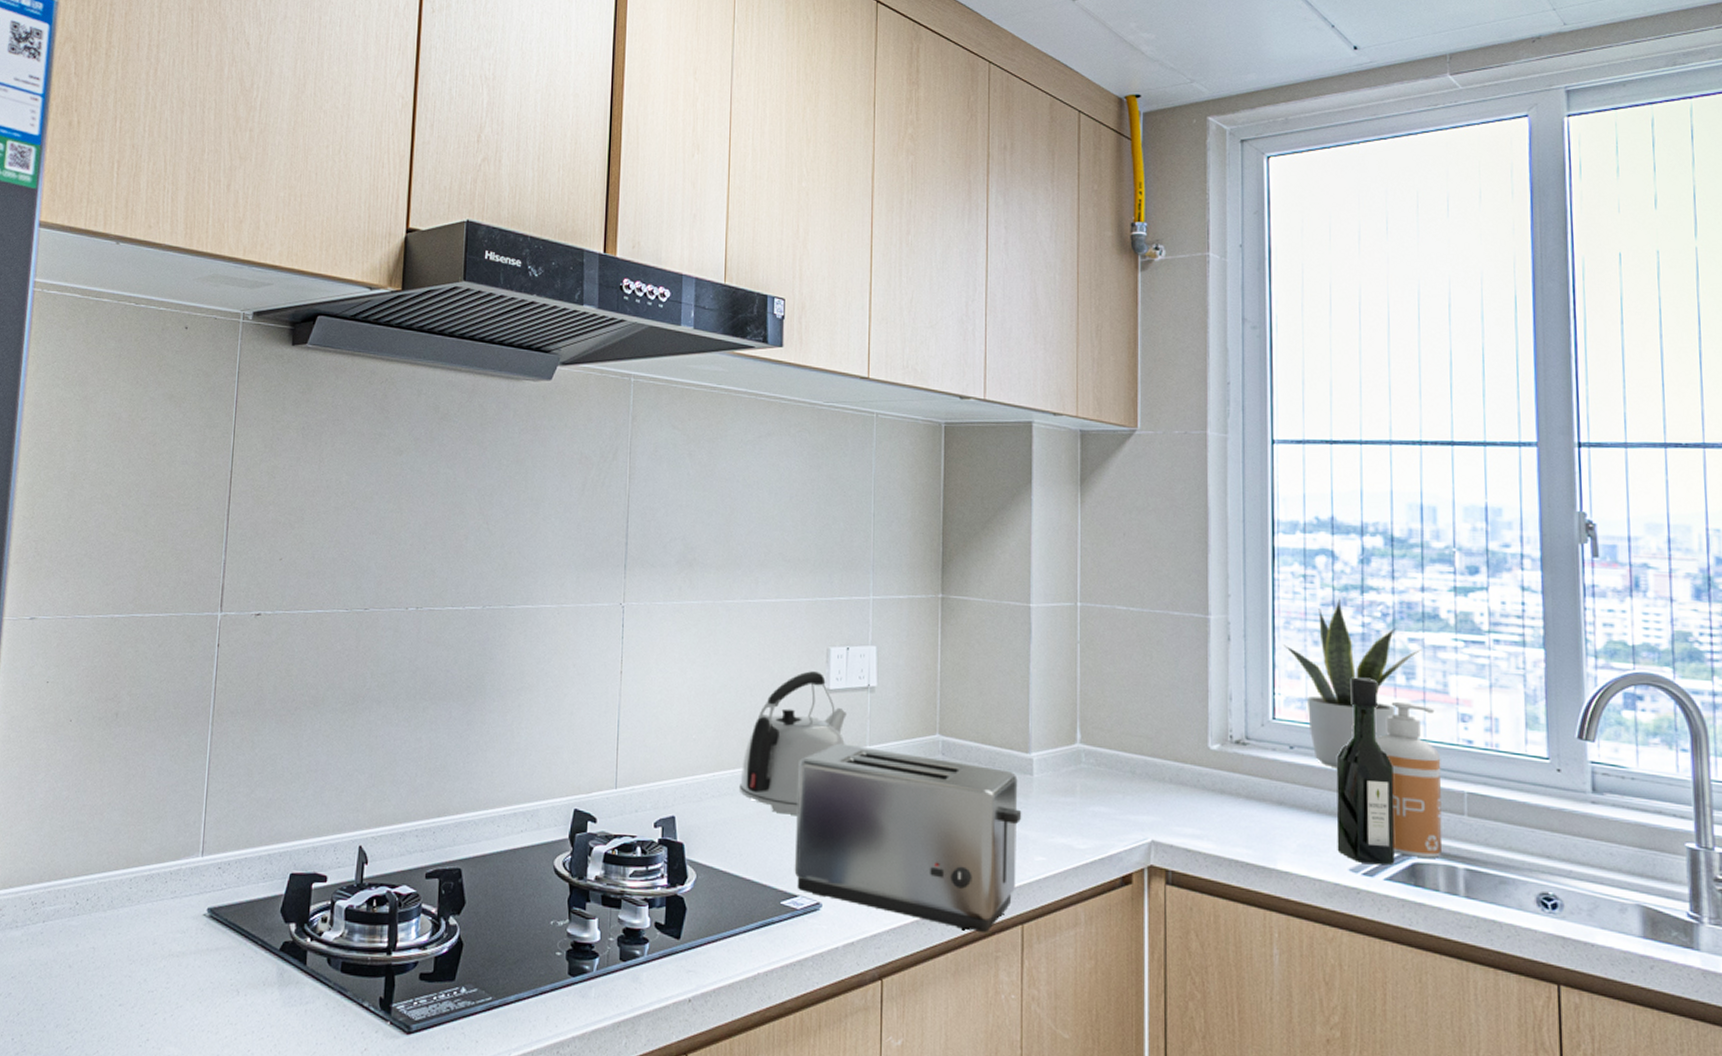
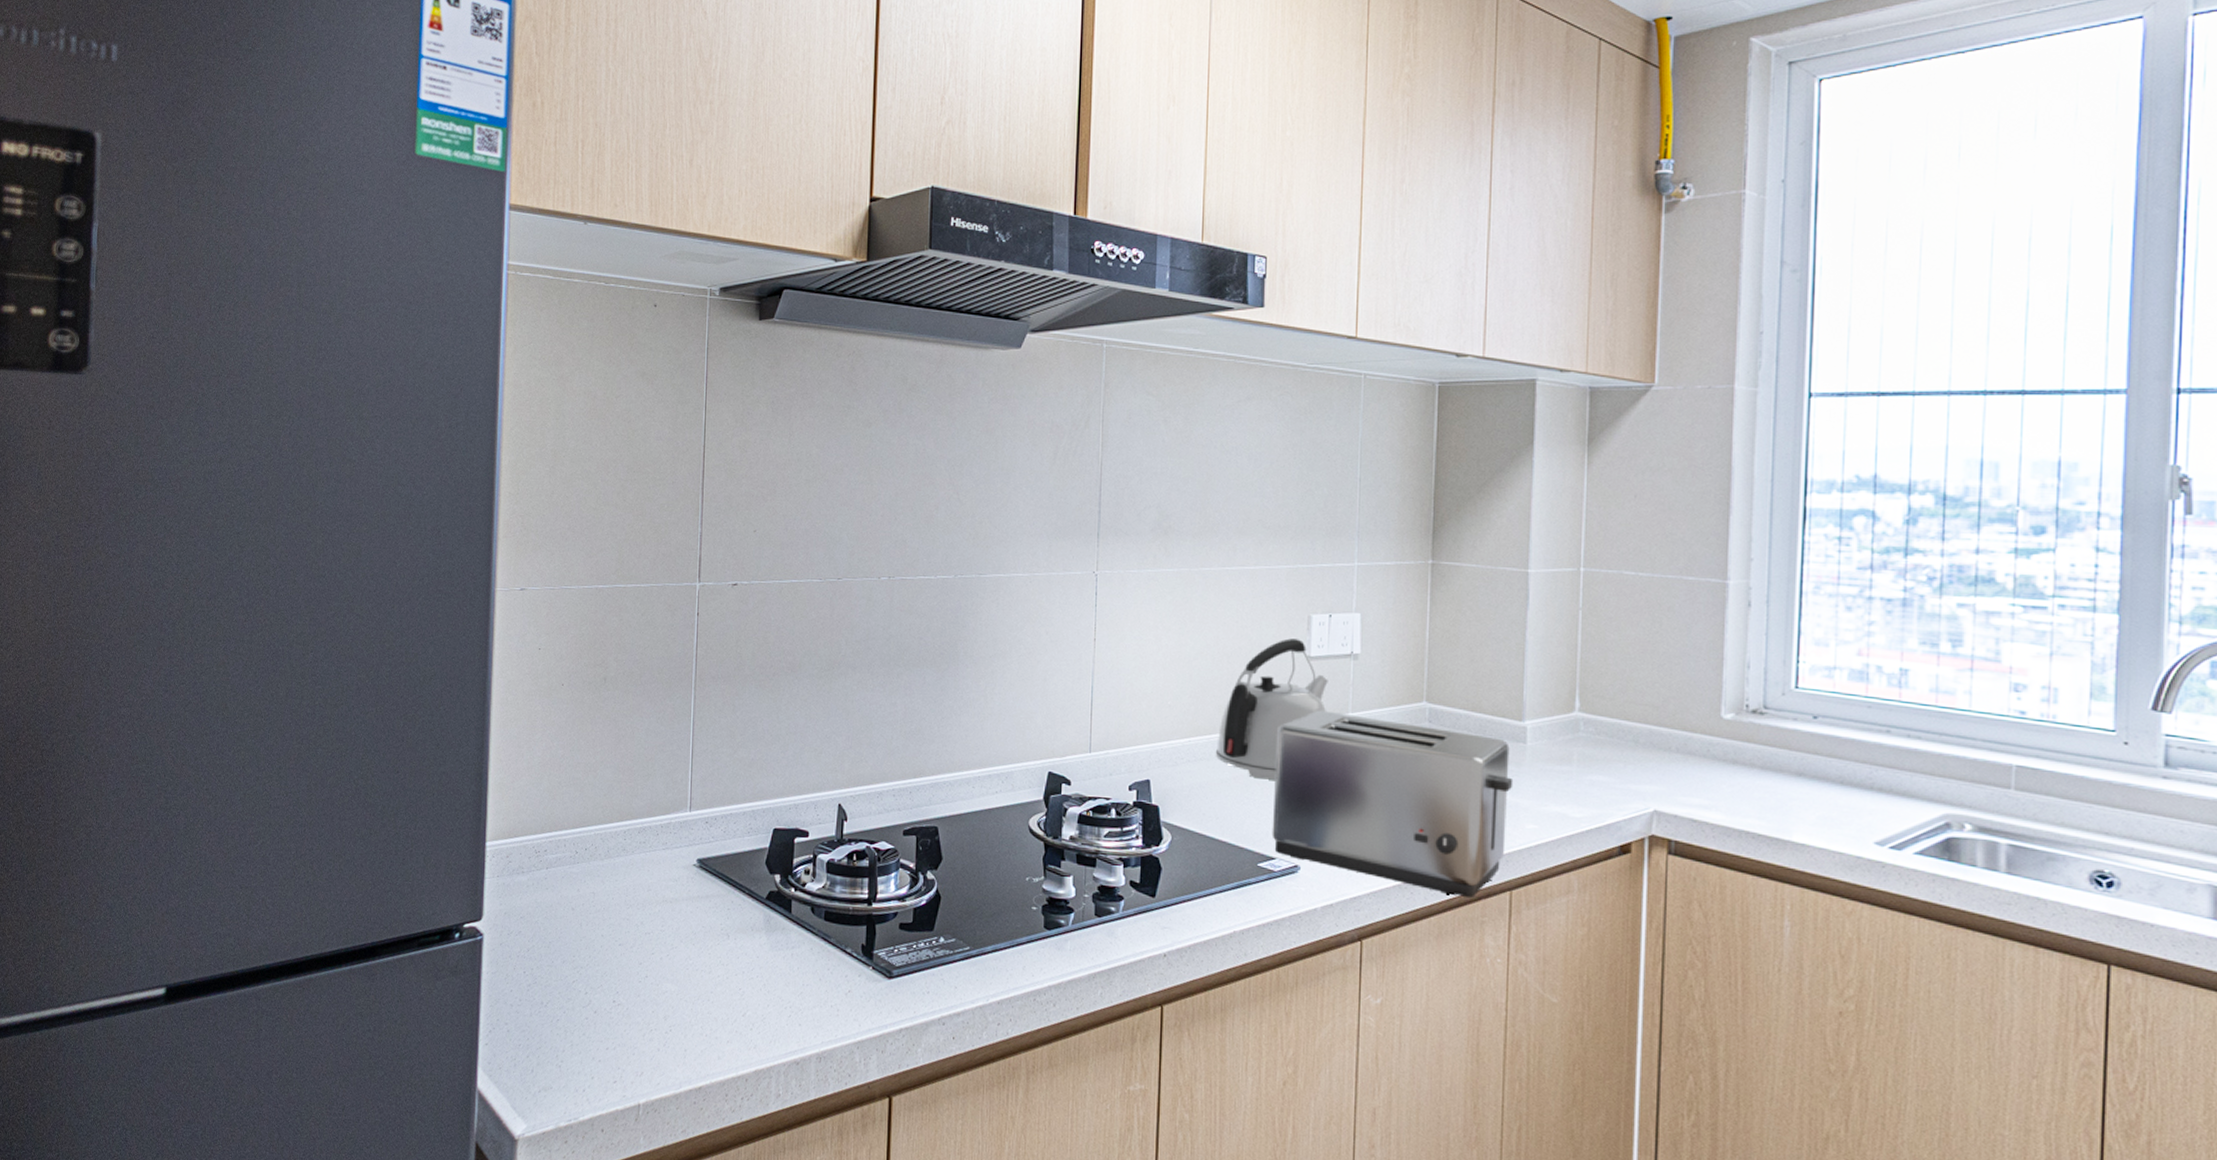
potted plant: present [1284,598,1422,769] -> none [1812,561,1972,739]
bottle: present [1336,677,1395,866] -> none [1861,644,1931,840]
soap dispenser: present [1376,701,1443,858] -> none [1912,670,1987,833]

